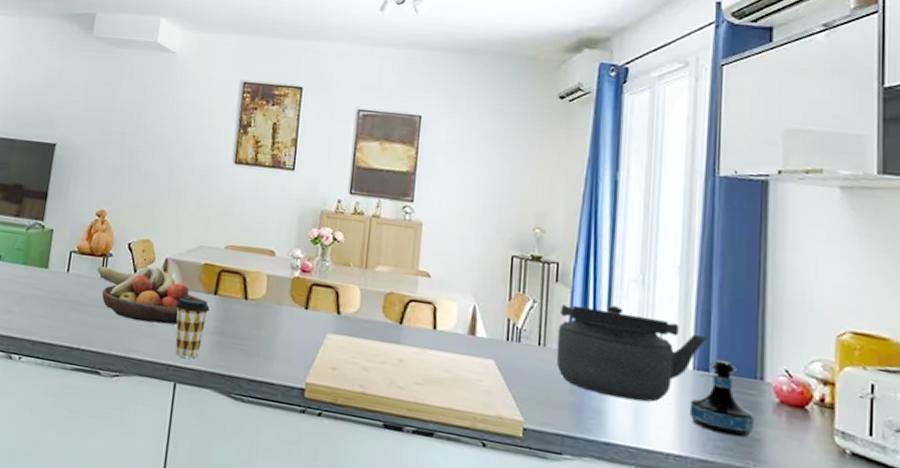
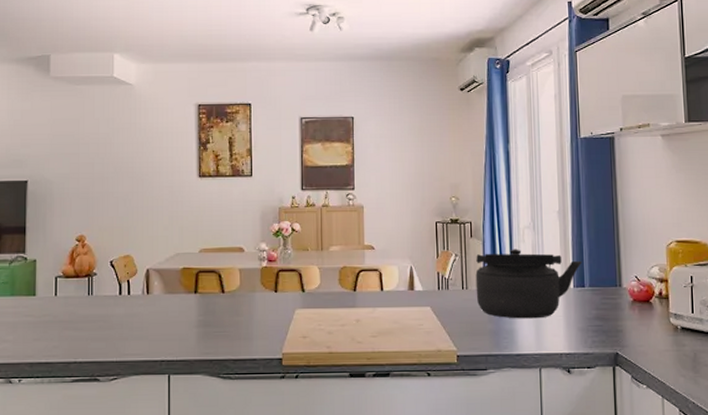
fruit bowl: present [98,266,201,325] -> none [85,277,183,328]
coffee cup: present [175,296,210,359] -> none [161,299,192,352]
tequila bottle: present [689,359,754,438] -> none [573,276,617,332]

